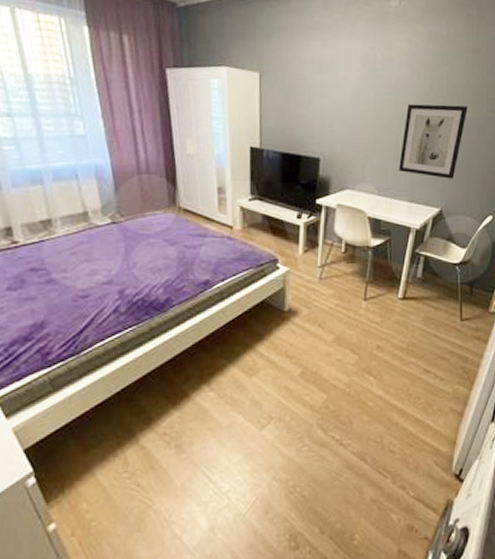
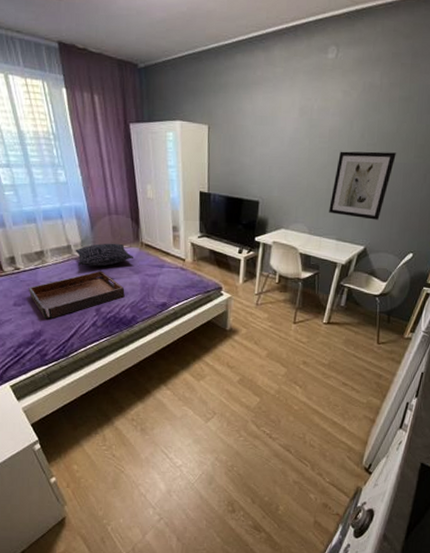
serving tray: none [28,242,157,307] -> present [28,270,125,320]
pillow: none [93,208,168,238] -> present [75,243,133,267]

